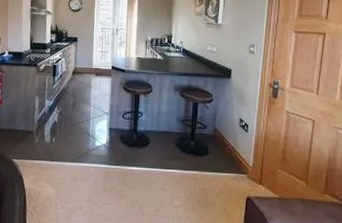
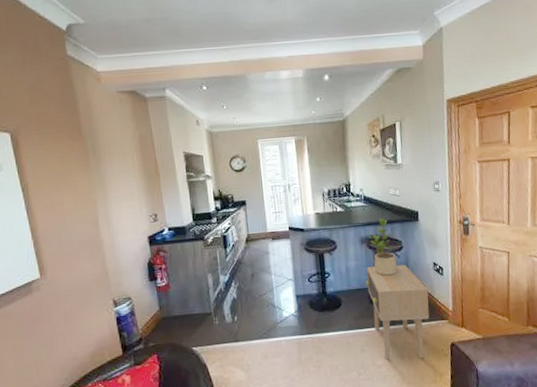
side table: none [174,113,232,207] -> present [365,264,430,360]
potted plant: none [182,69,206,124] -> present [368,217,399,276]

